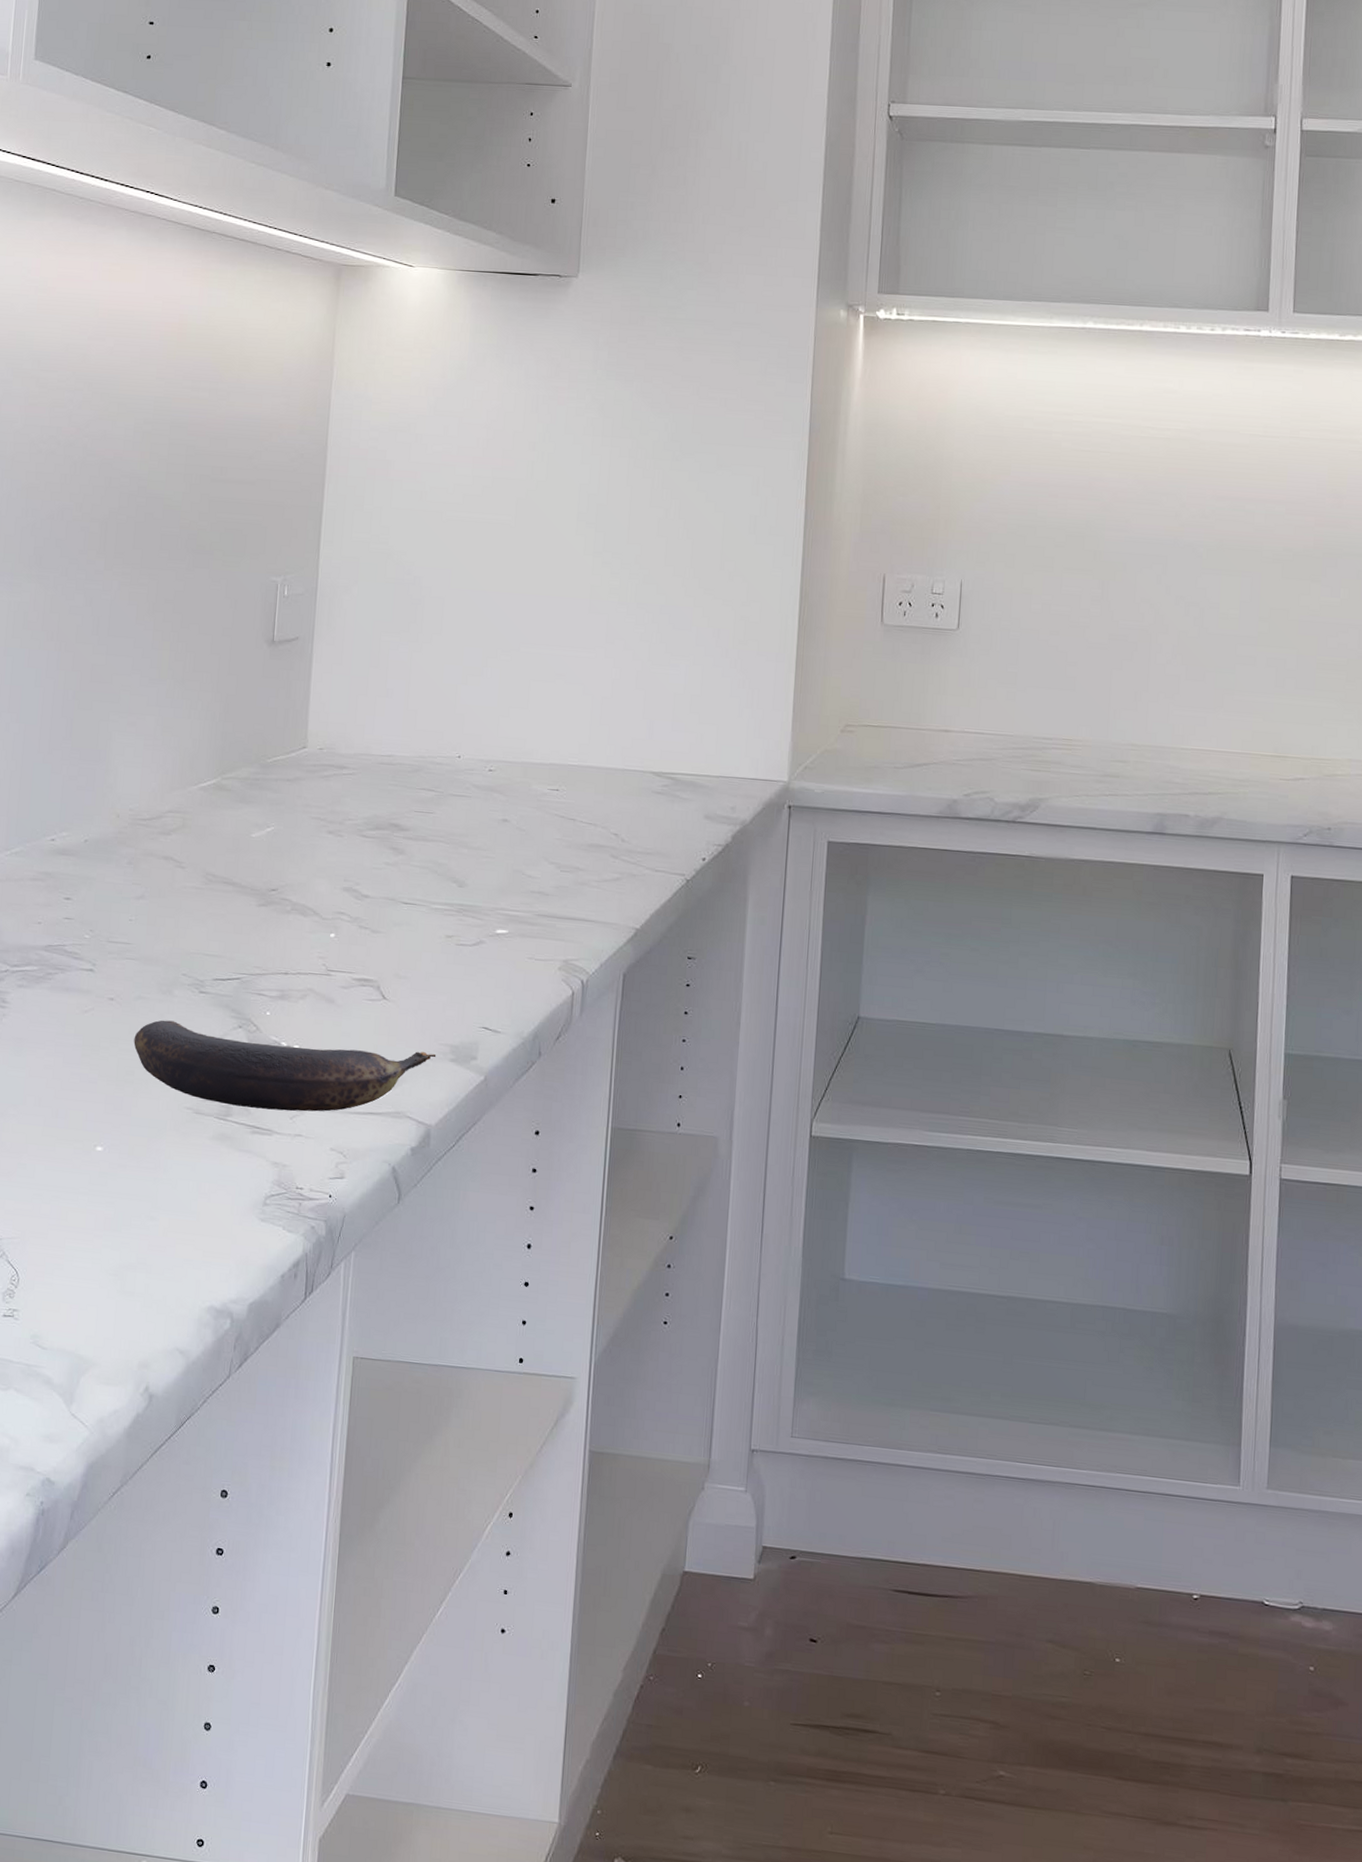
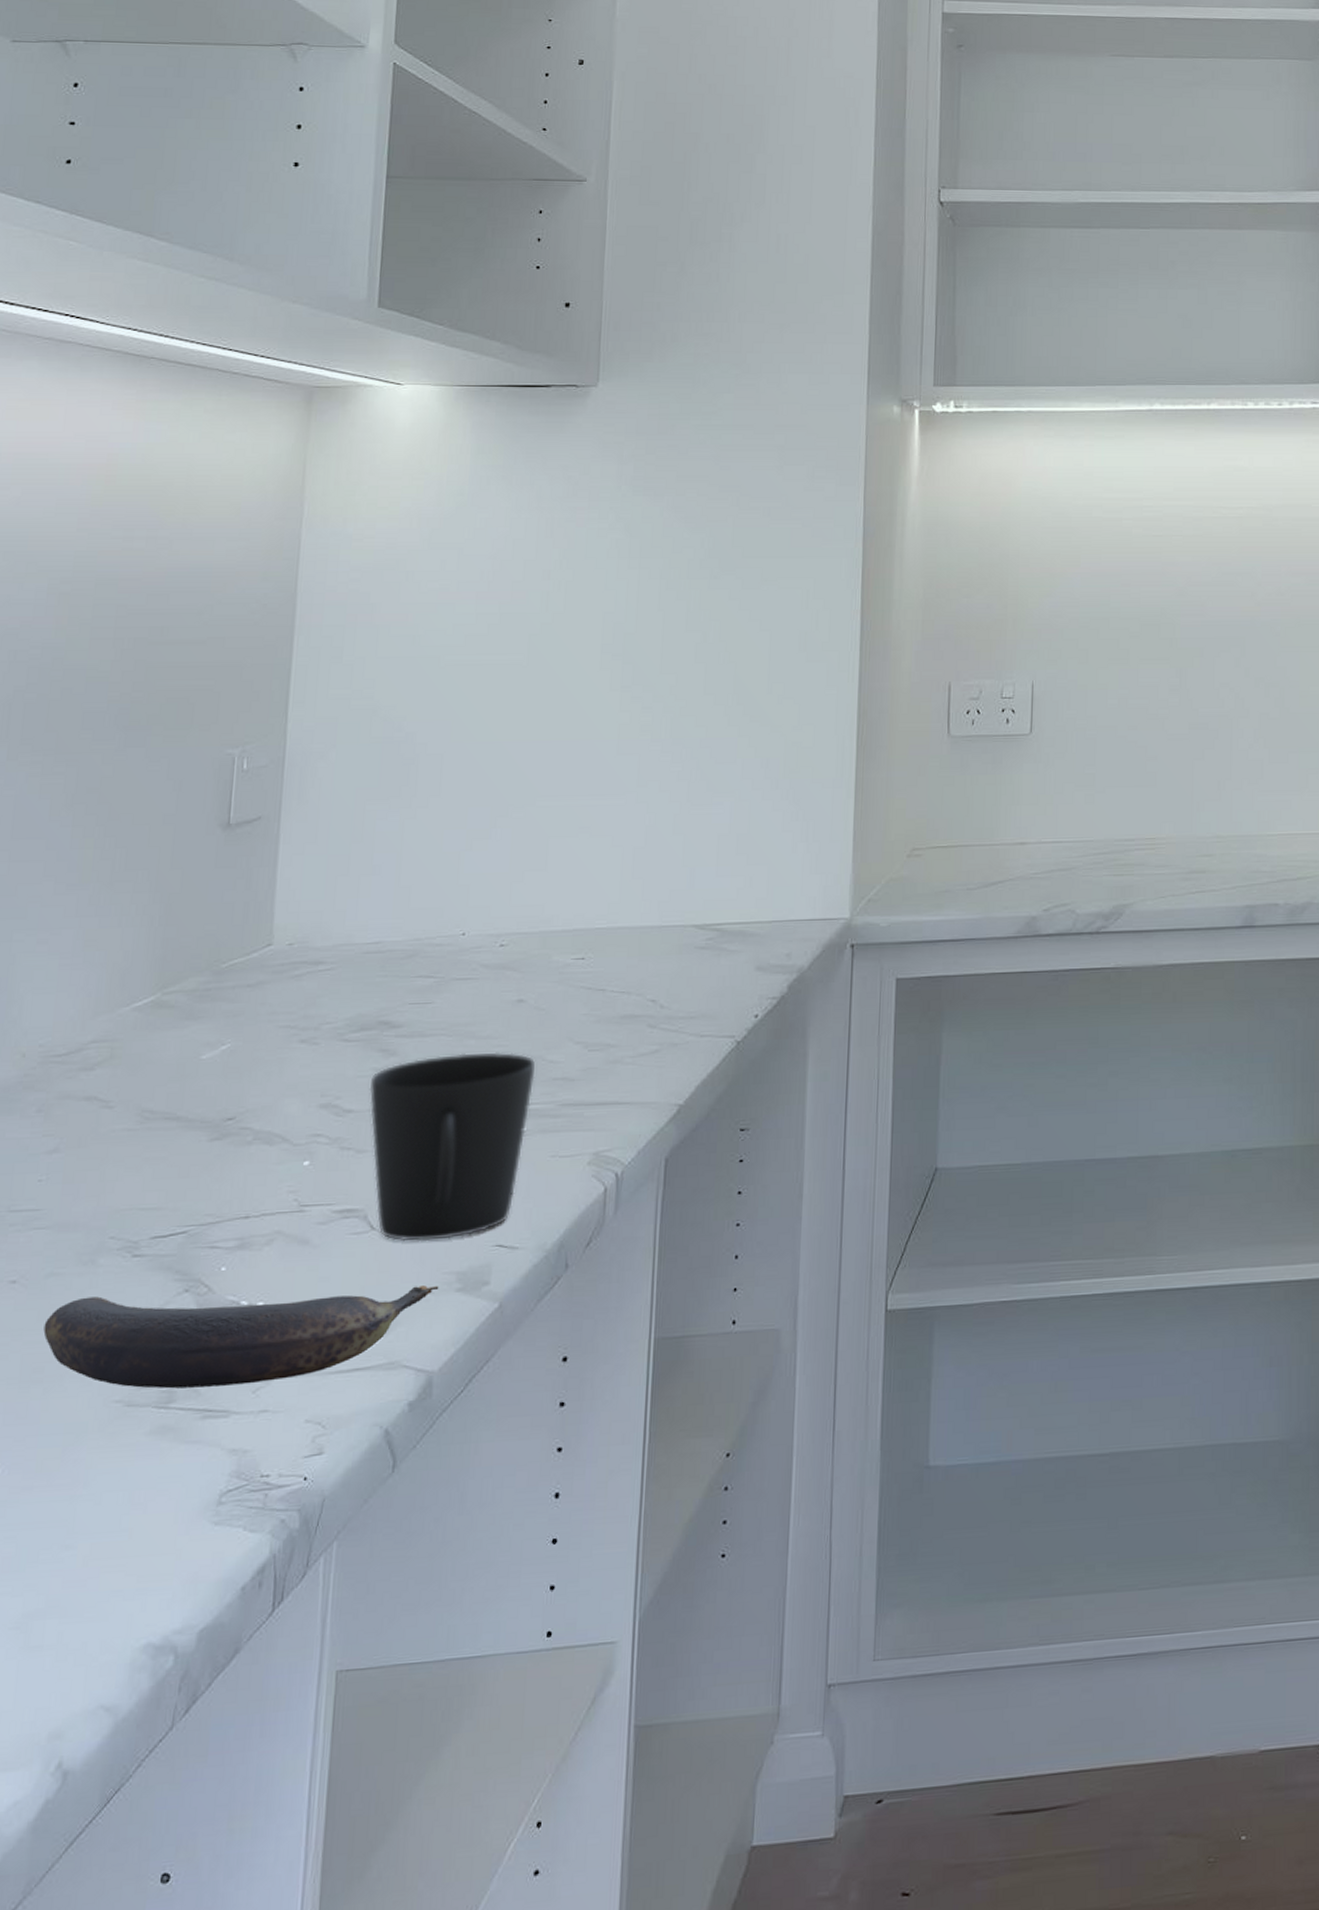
cup: none [382,859,516,1016] -> present [369,1052,535,1242]

